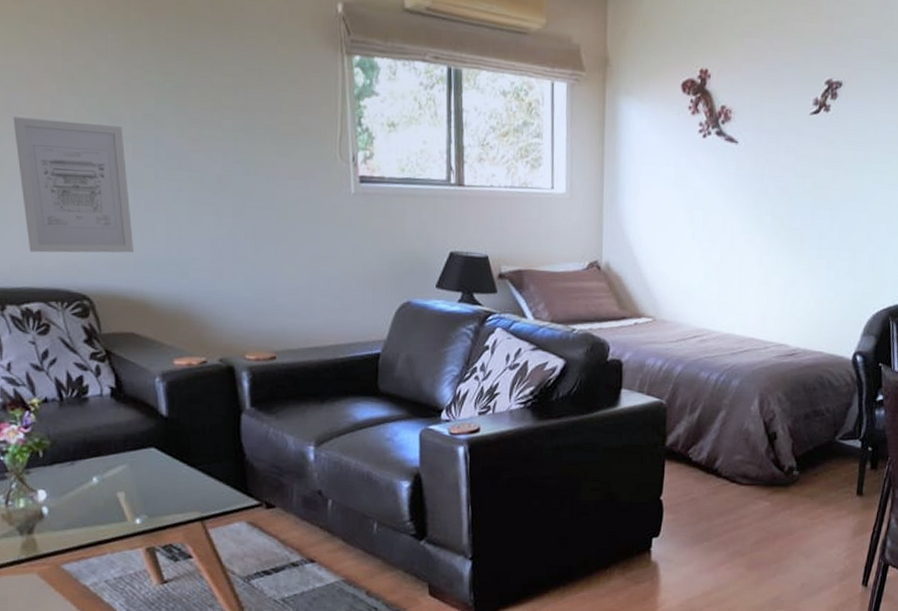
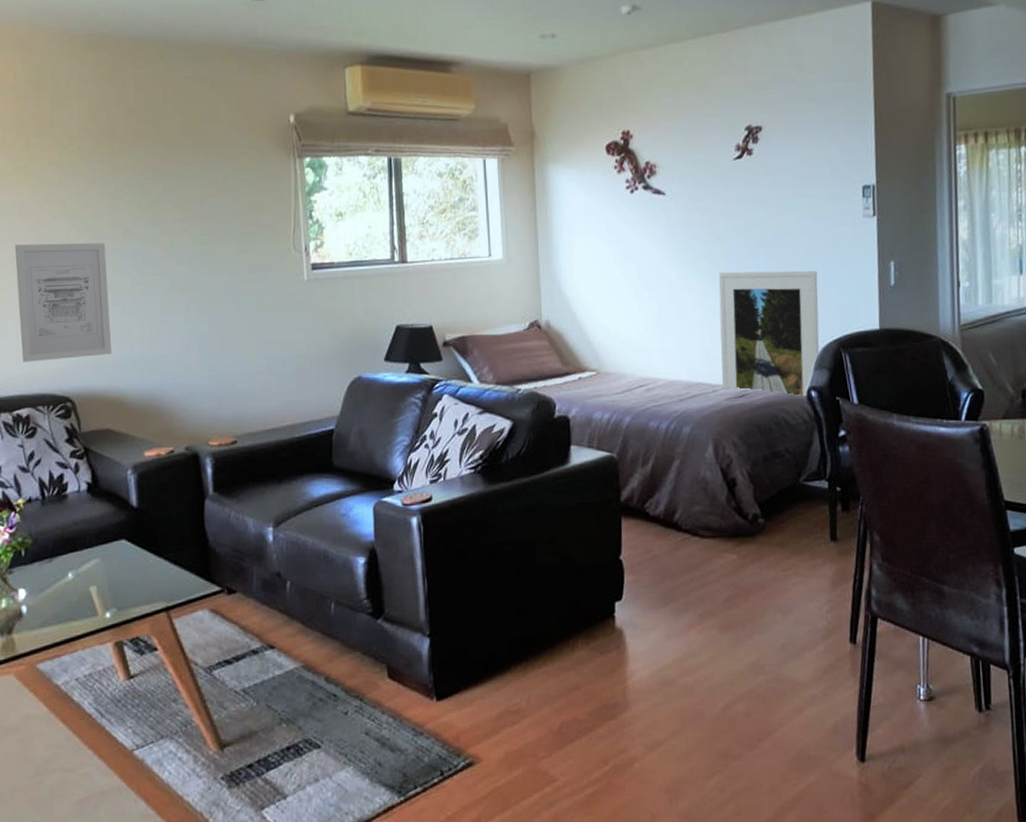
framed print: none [773,231,878,360] -> present [718,270,820,396]

